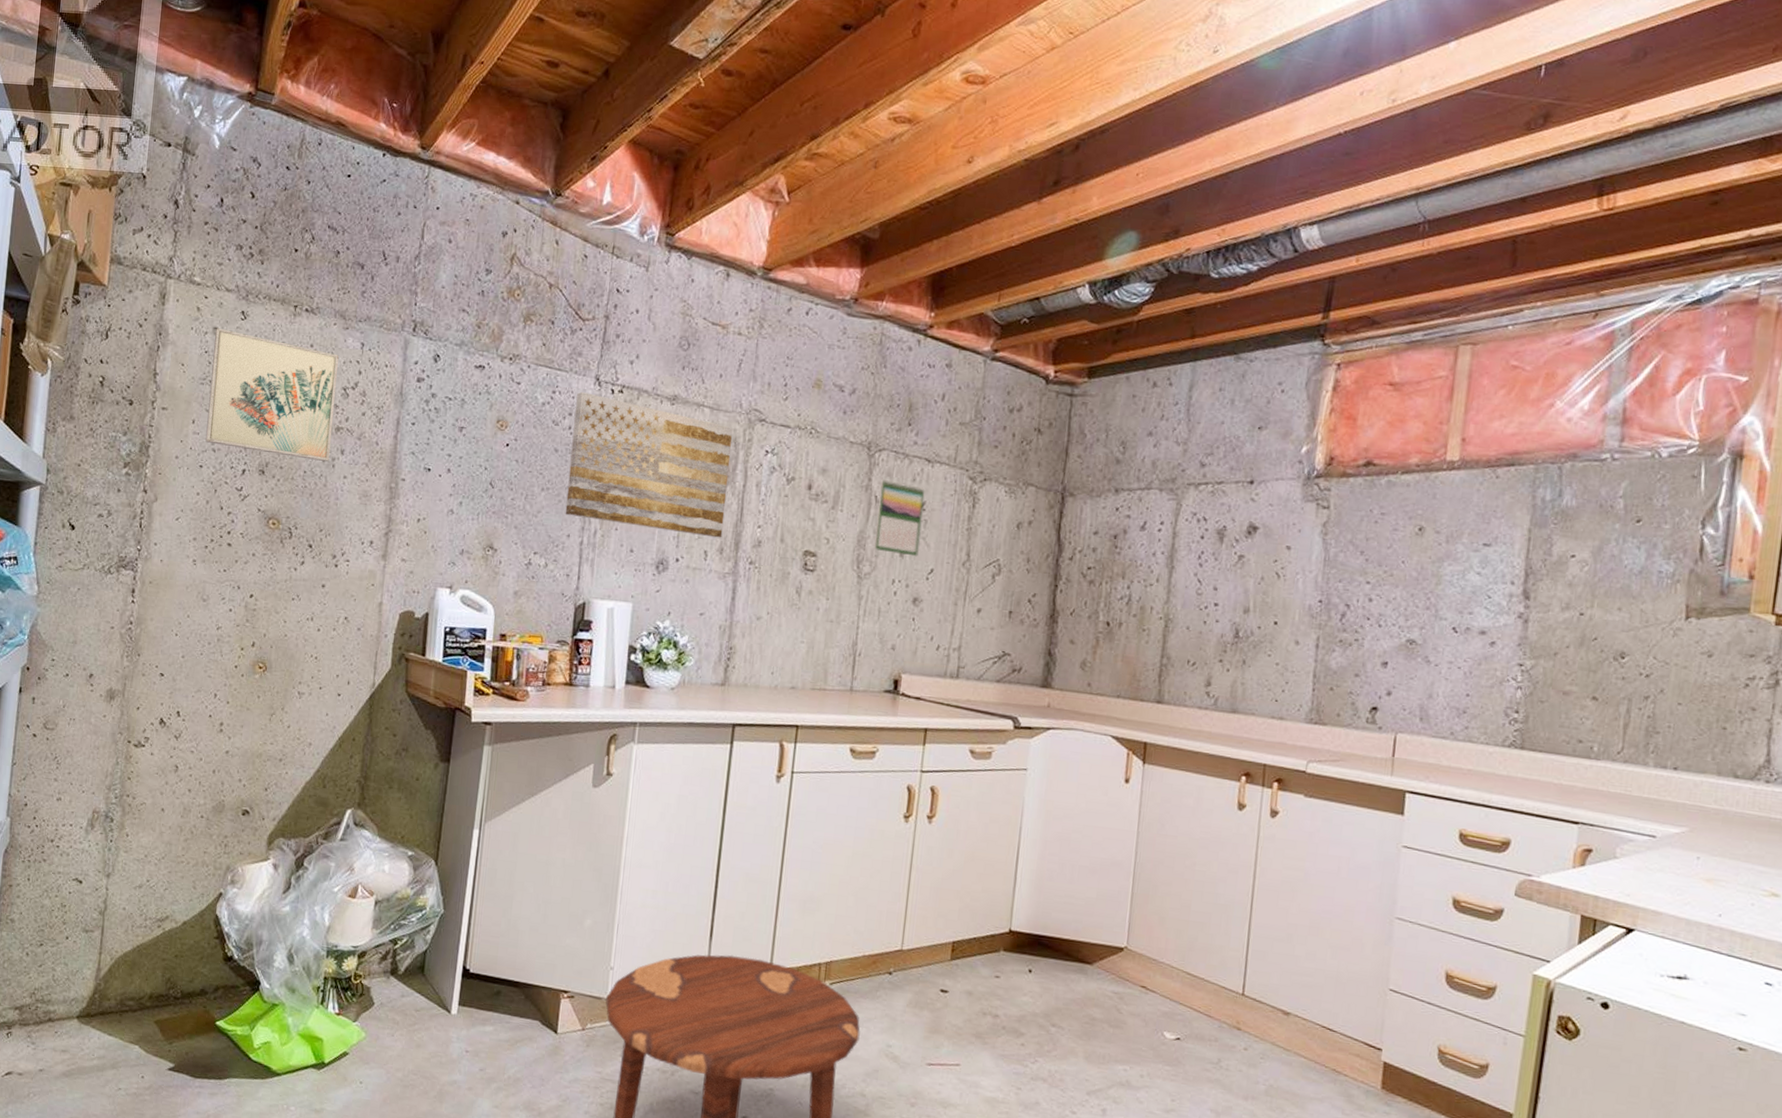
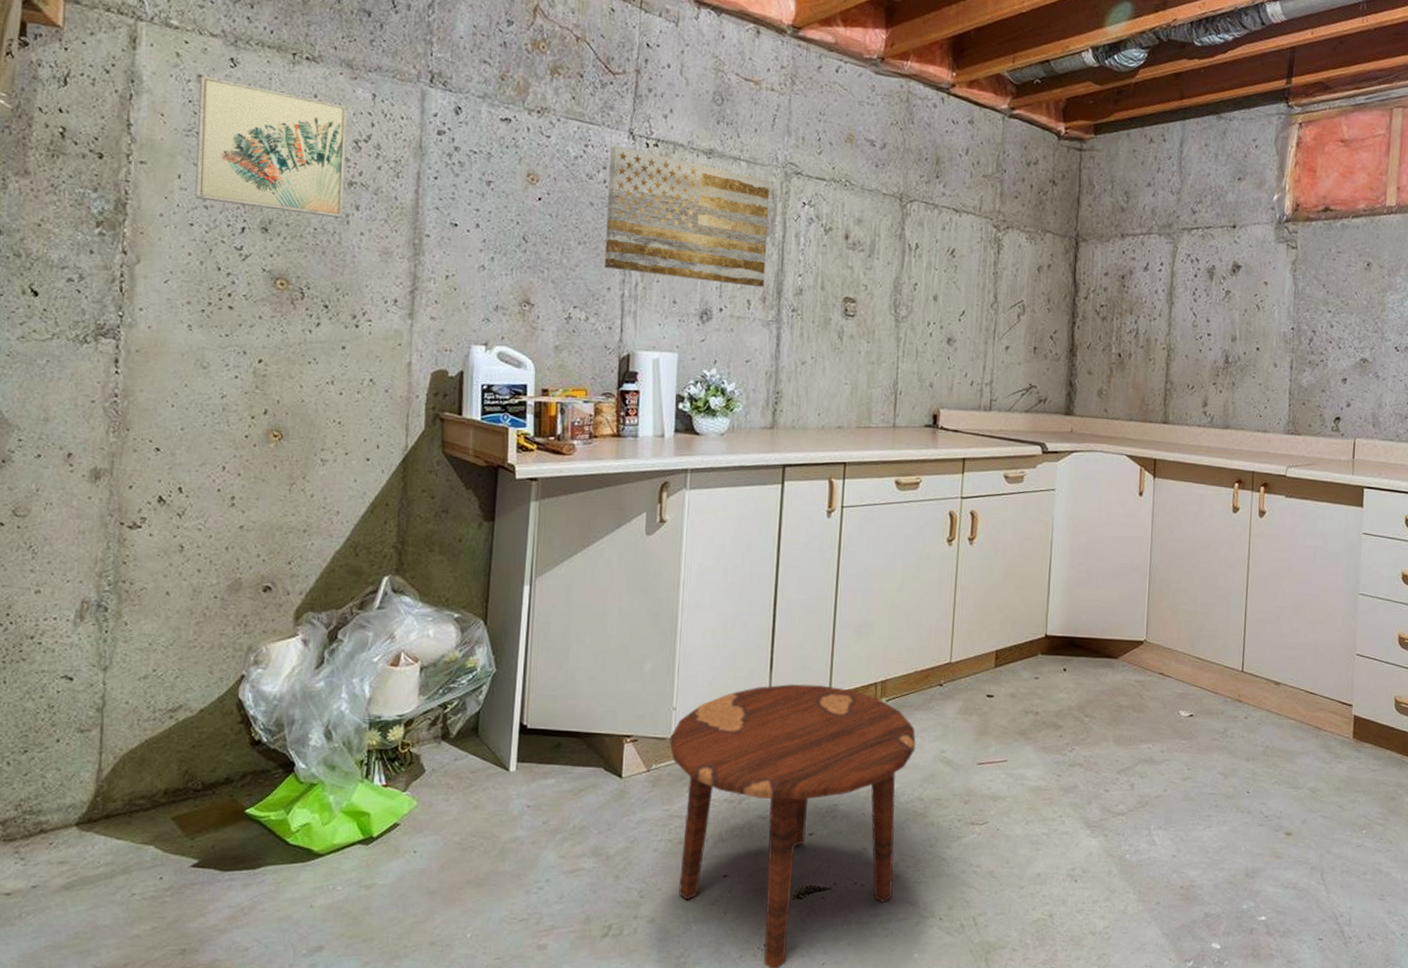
calendar: present [873,479,925,557] -> none [909,228,954,300]

